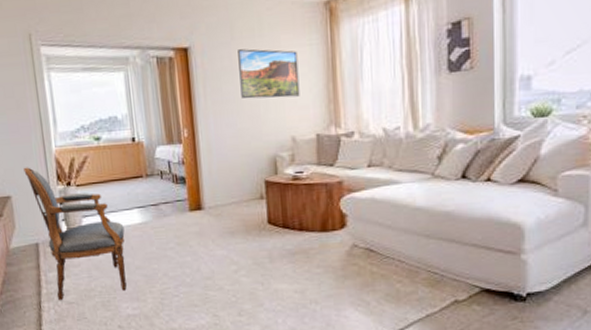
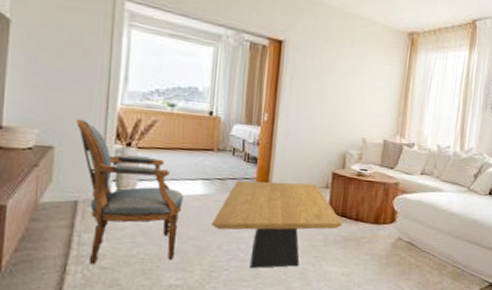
coffee table: none [154,196,286,292] -> present [212,180,343,268]
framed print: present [238,49,300,99] -> none [324,54,380,105]

